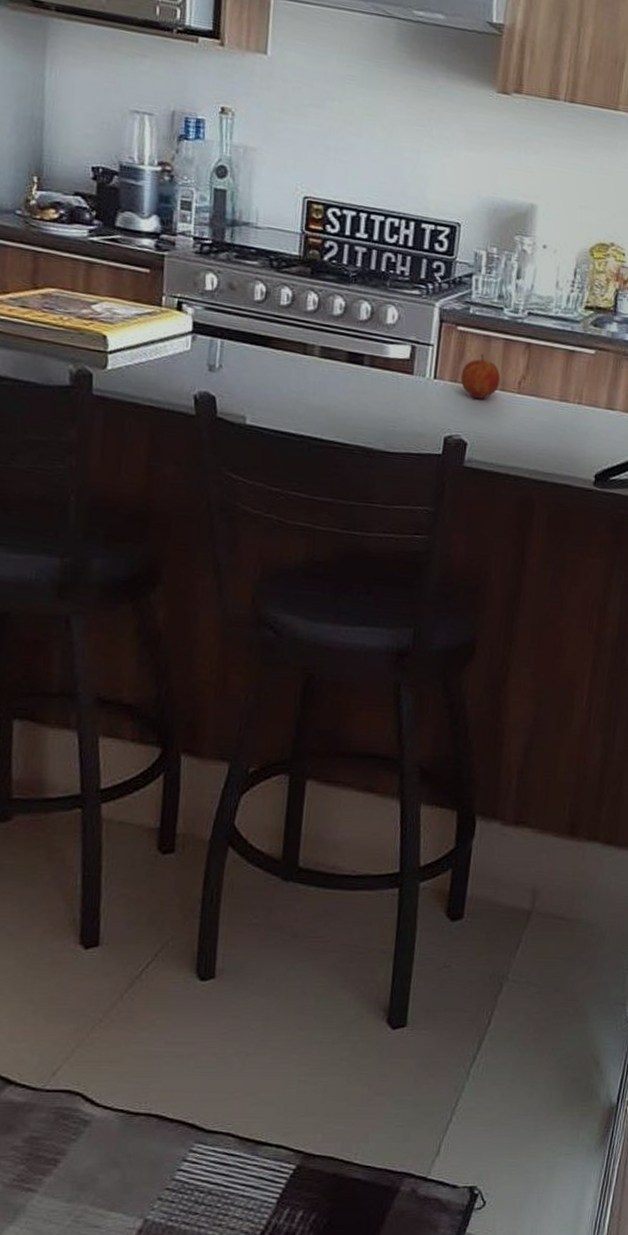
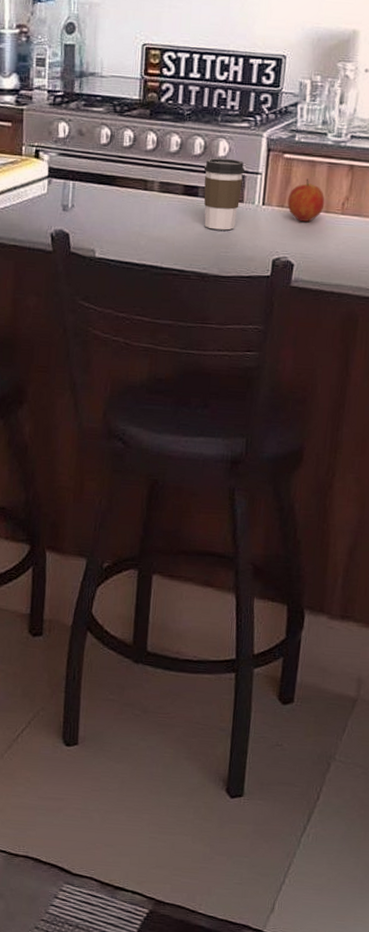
coffee cup: none [370,325,415,403] -> present [203,158,245,230]

